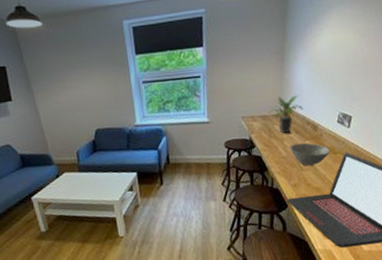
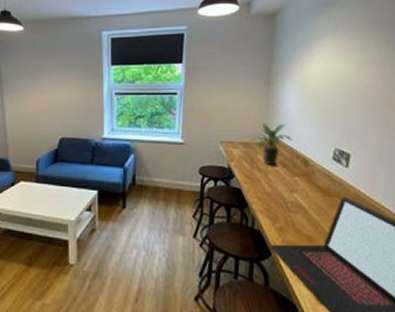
bowl: present [290,142,330,166] -> none [275,179,324,207]

